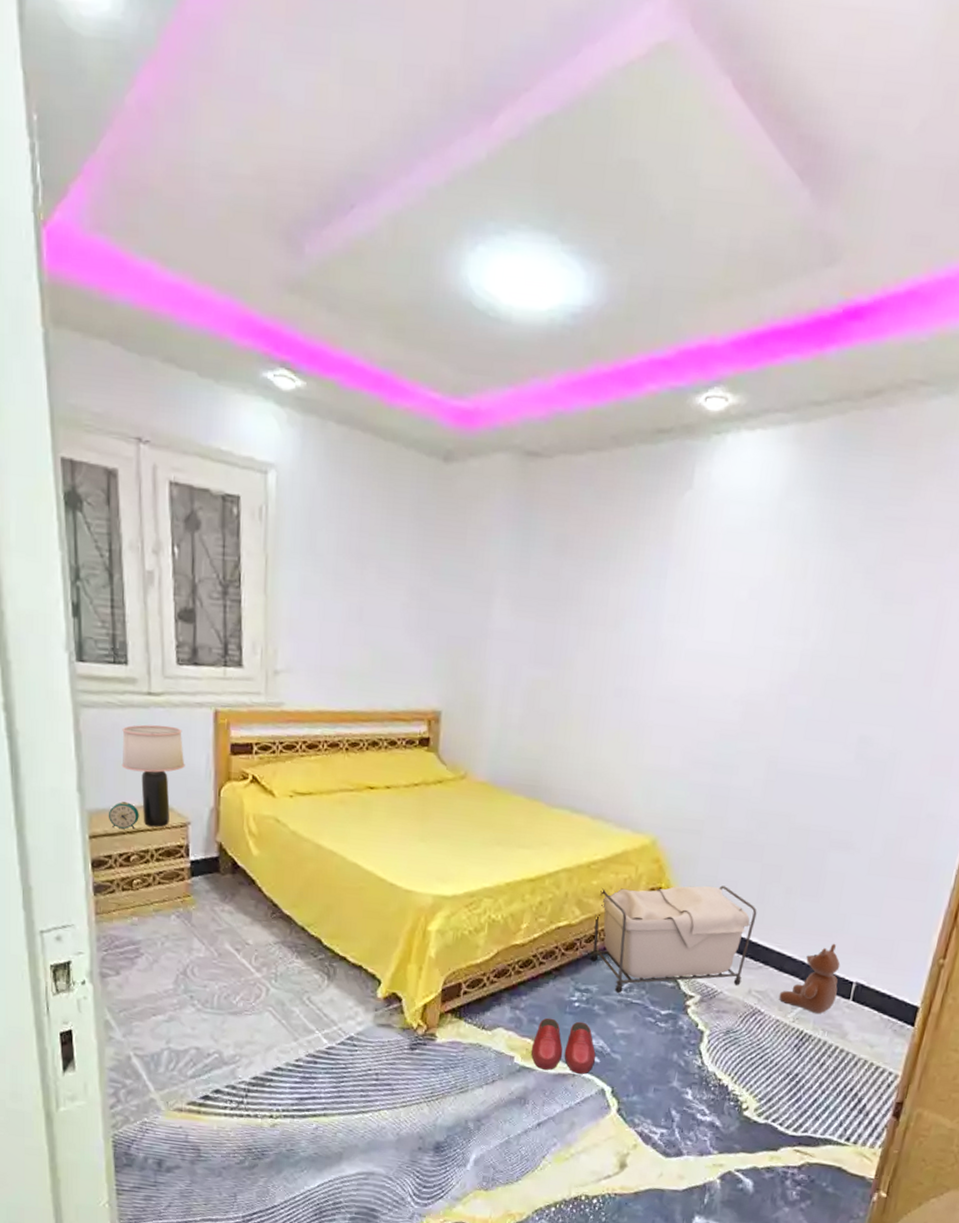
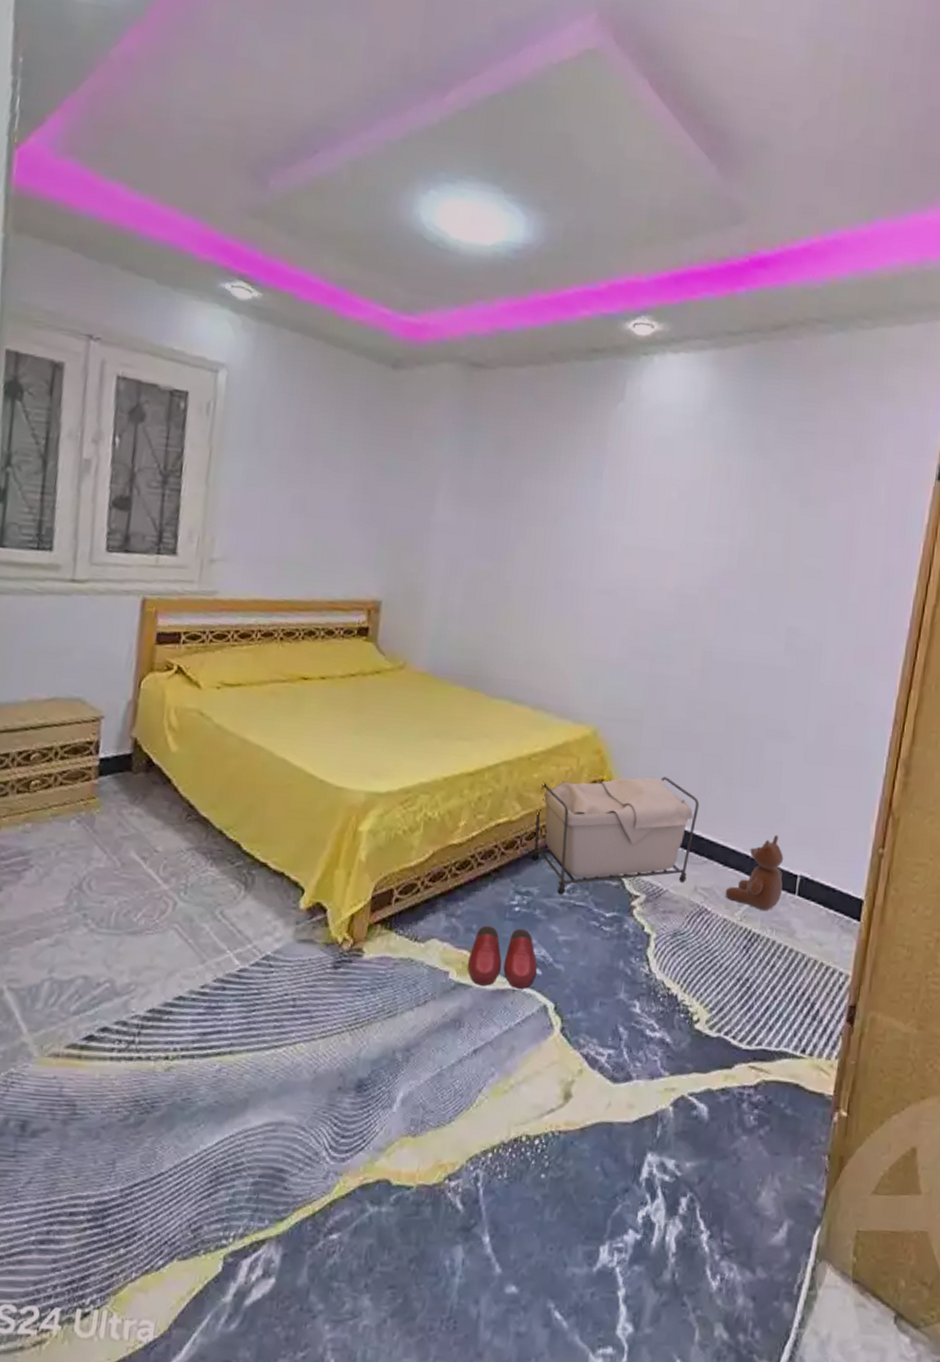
alarm clock: present [108,802,139,829] -> none [10,694,47,724]
table lamp: present [121,724,185,827] -> none [33,612,105,722]

